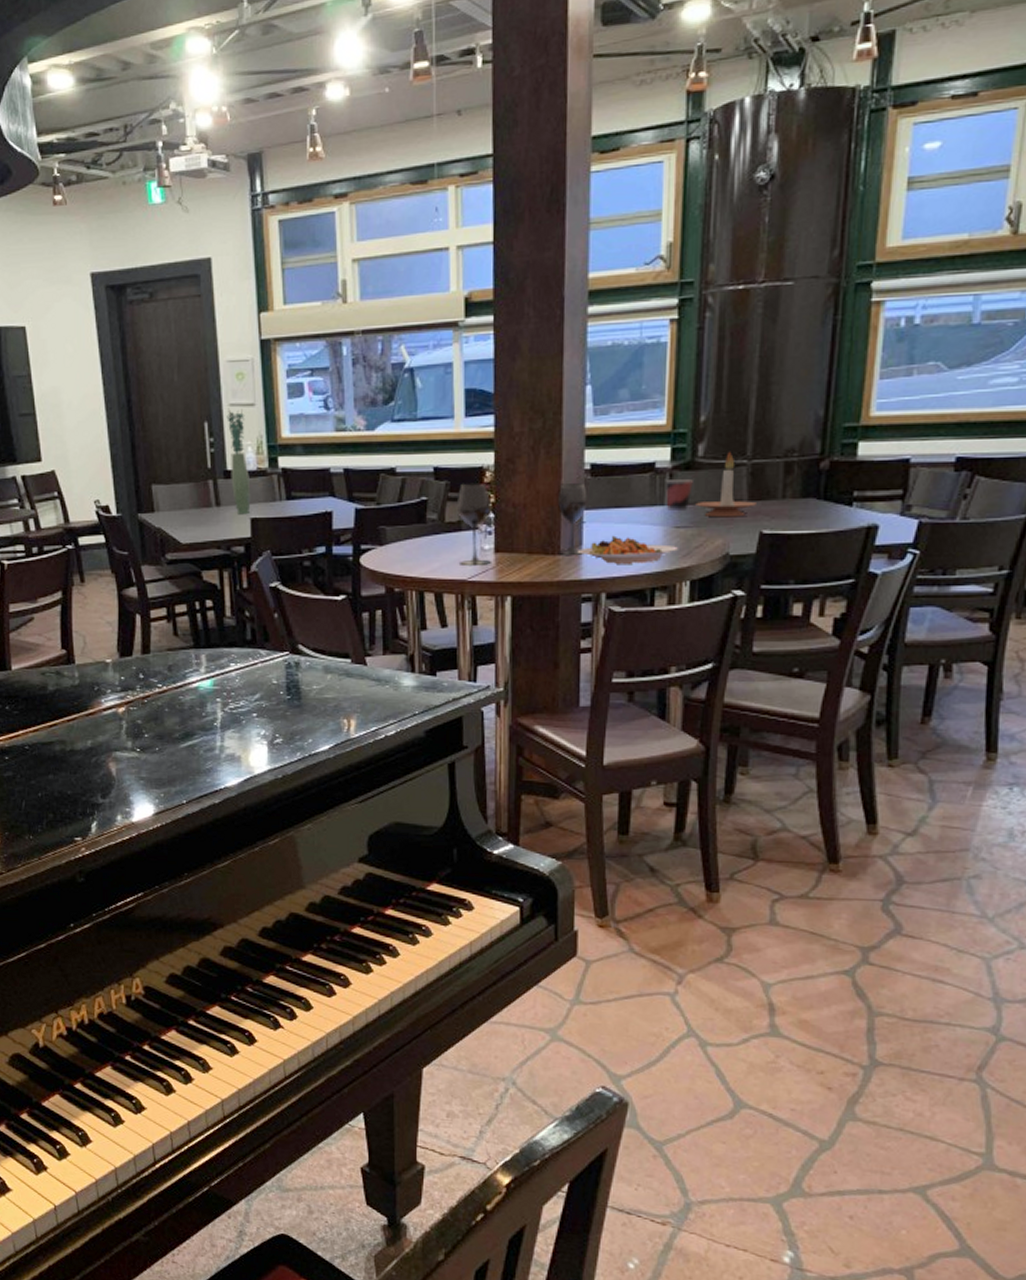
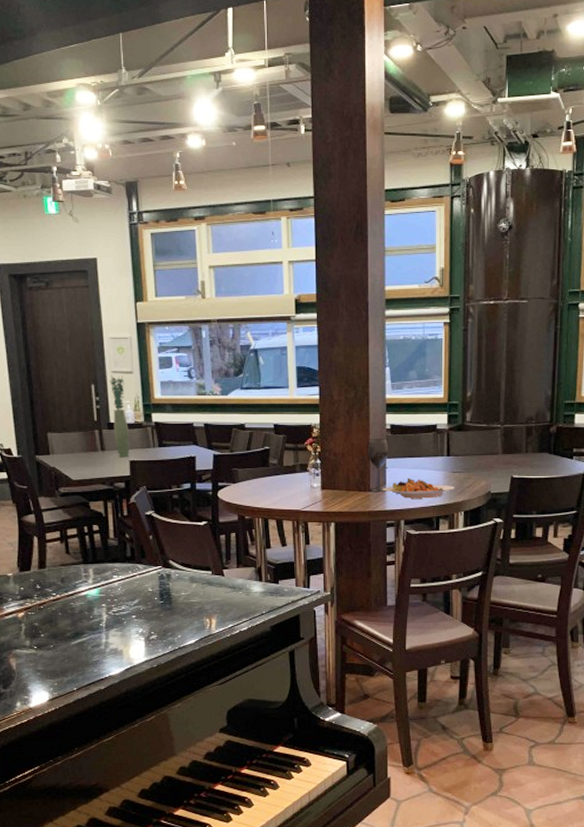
wineglass: present [456,482,491,565] -> none [291,437,319,499]
cup: present [664,479,693,512] -> none [444,438,464,461]
candle holder: present [696,451,756,518] -> none [466,418,508,466]

